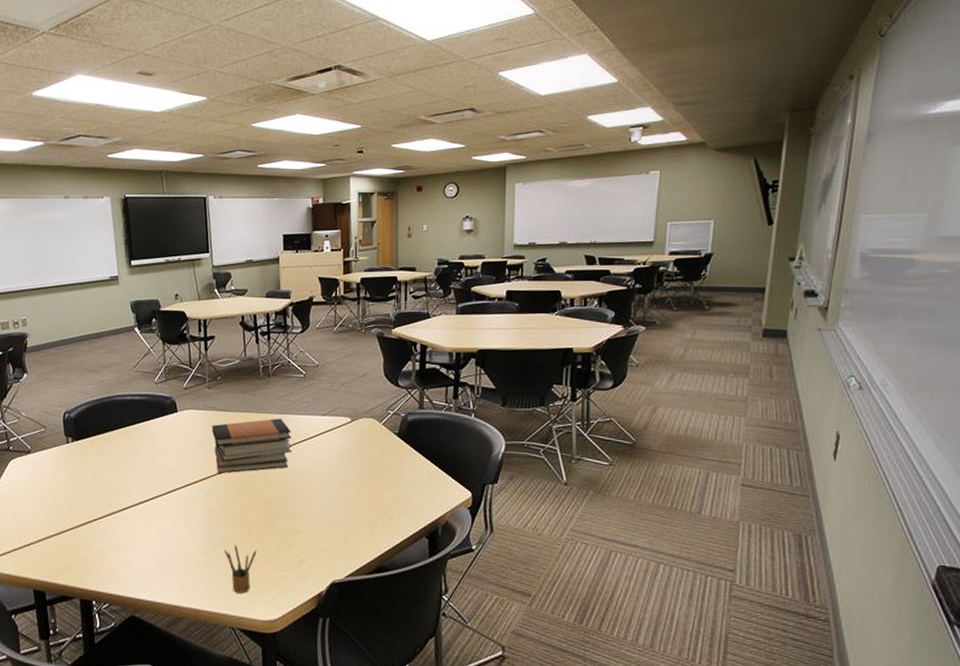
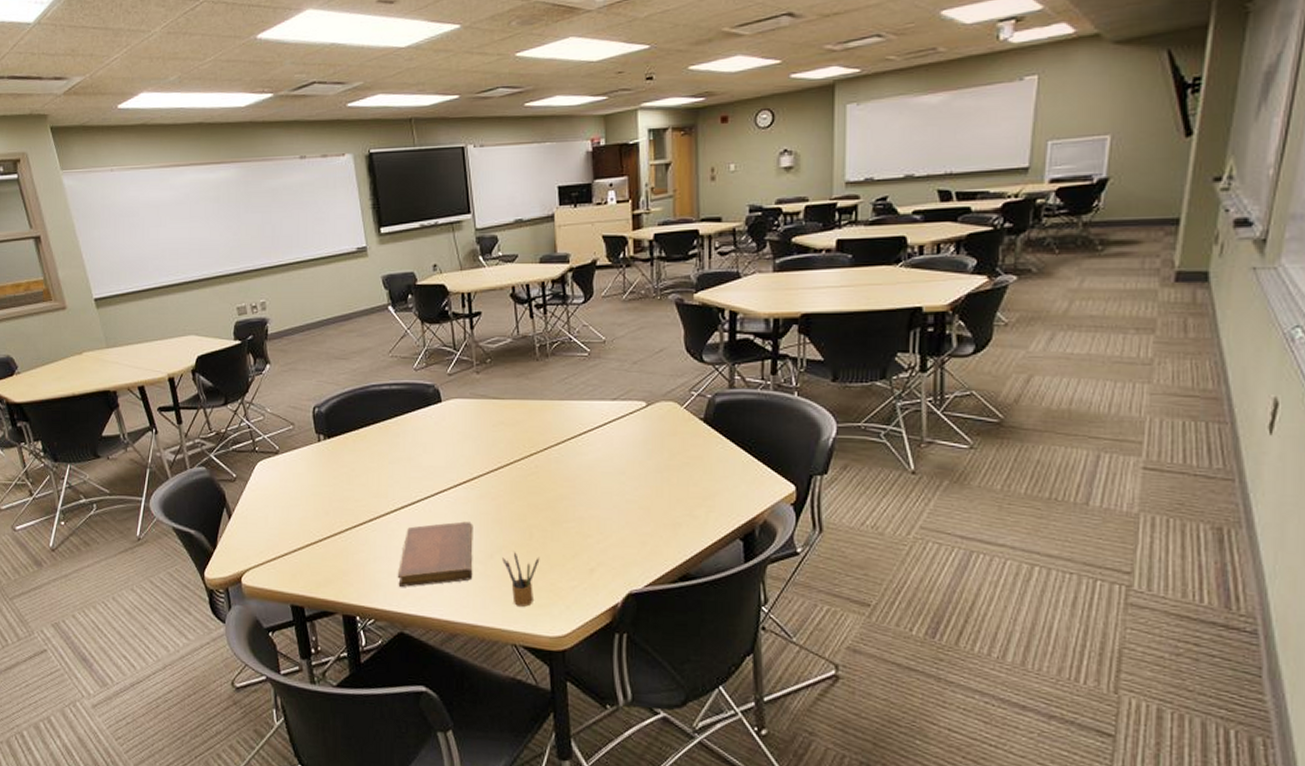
notebook: none [131,517,200,575] -> present [397,521,473,587]
book stack: present [211,418,293,474] -> none [482,405,578,471]

